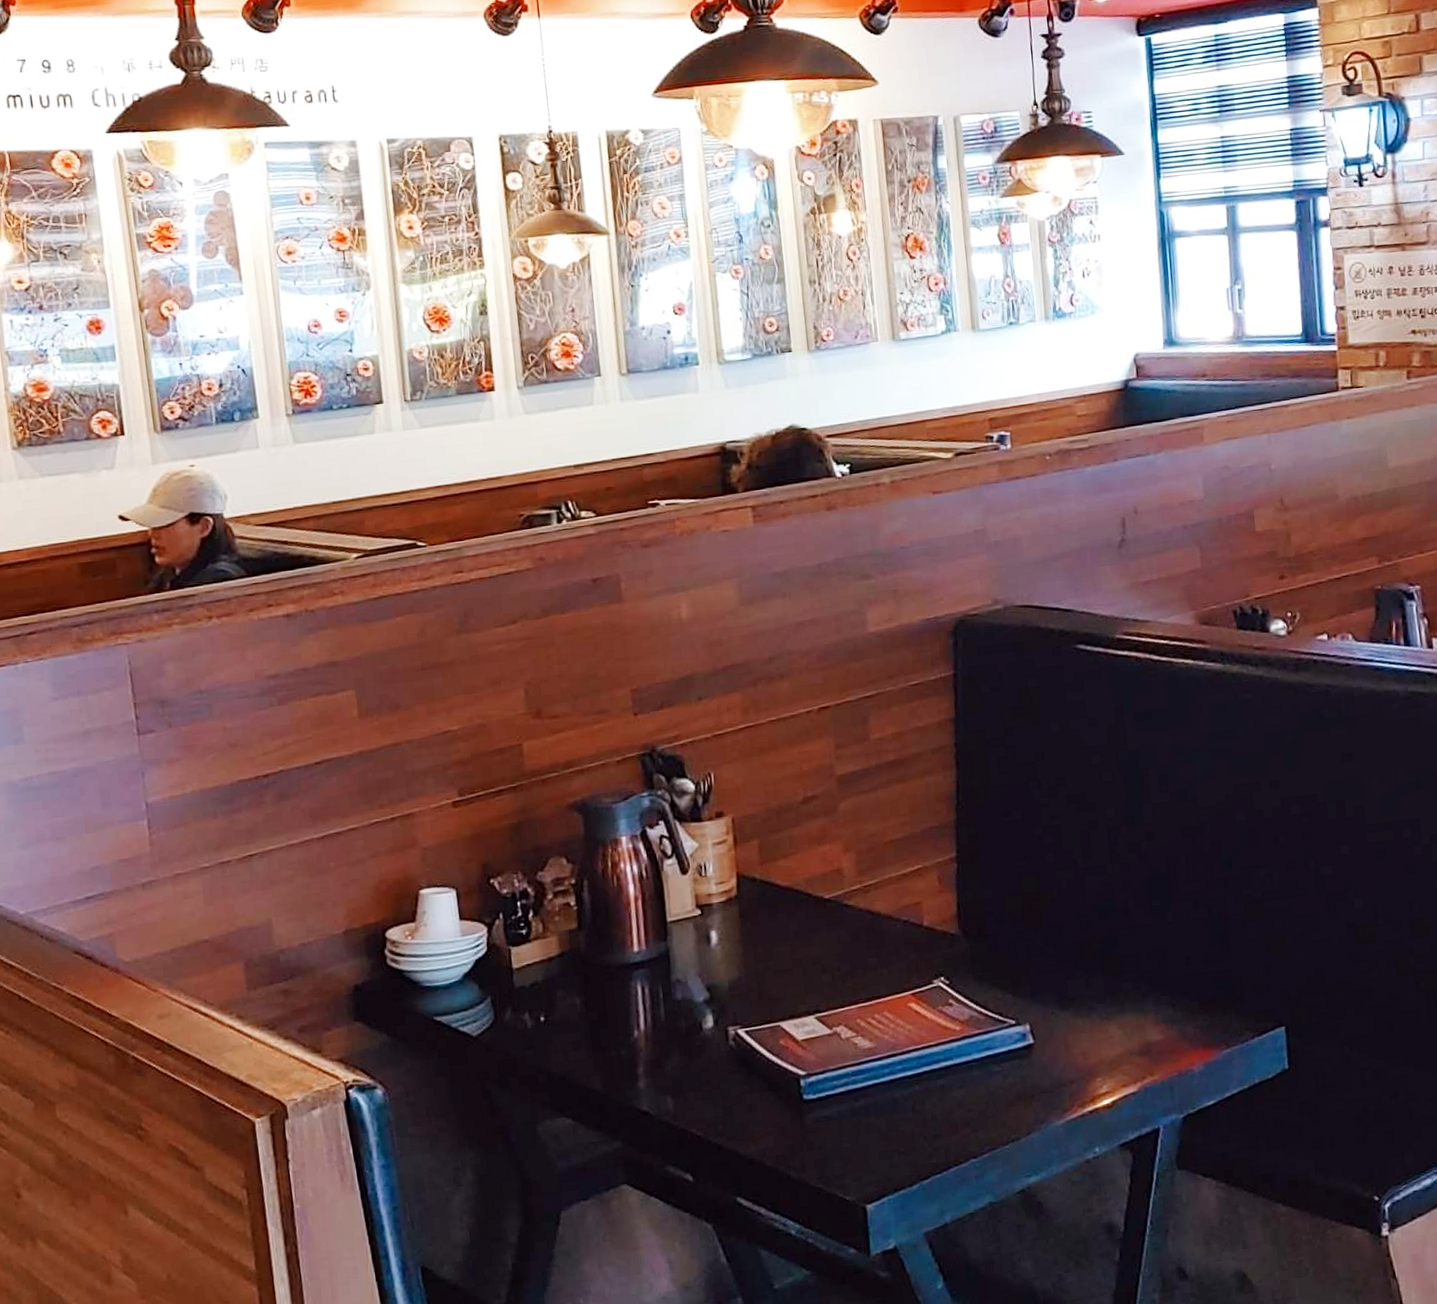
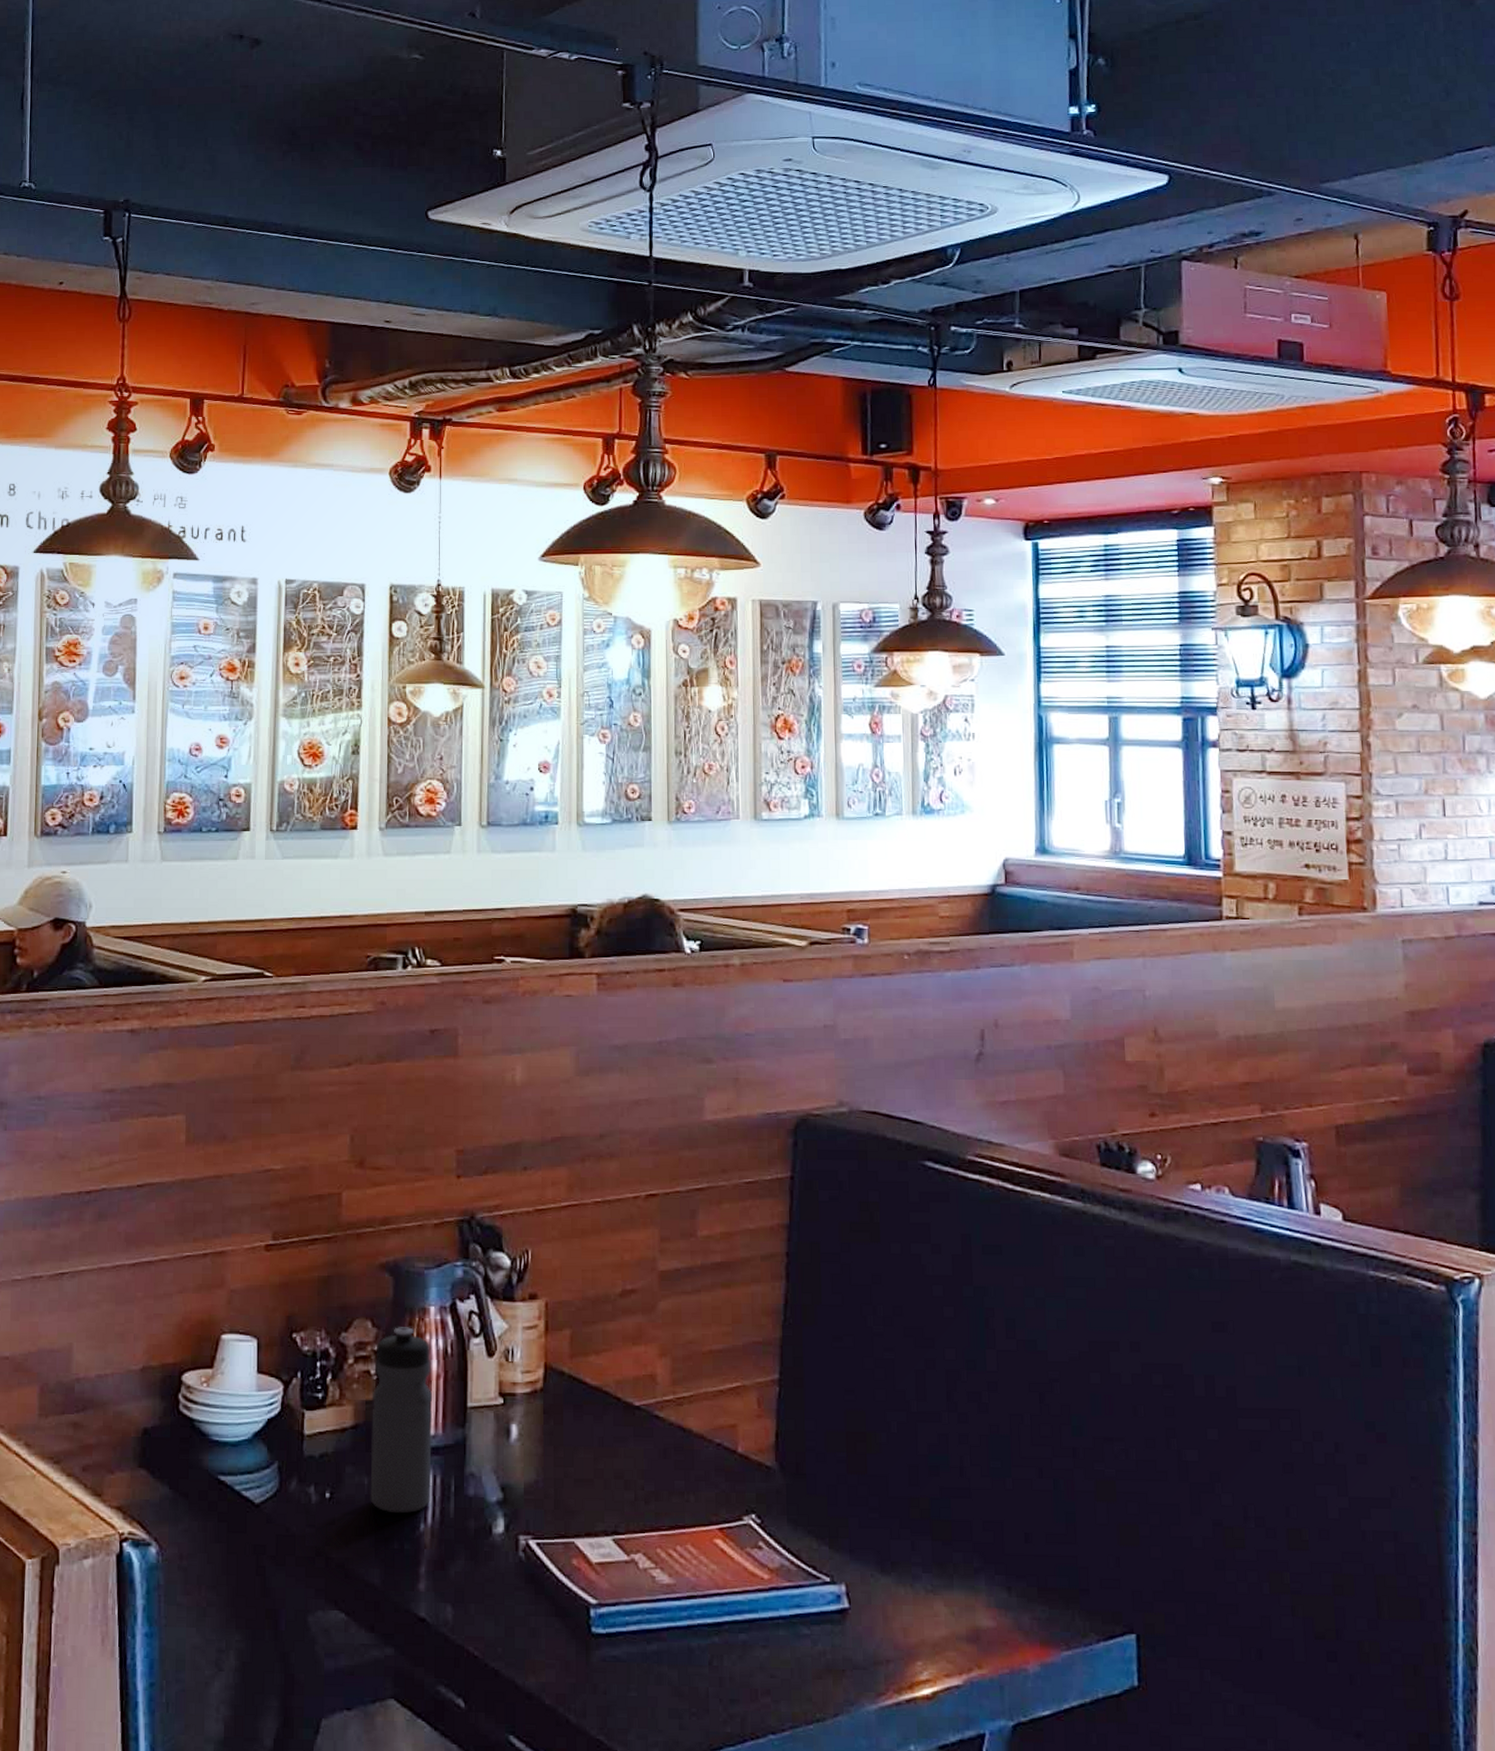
water bottle: none [572,858,642,1026] -> present [370,1327,433,1514]

